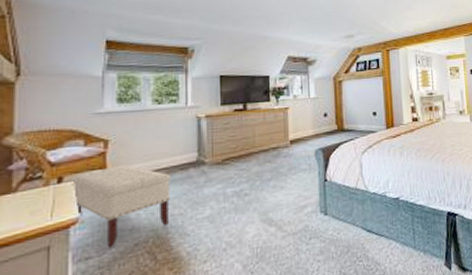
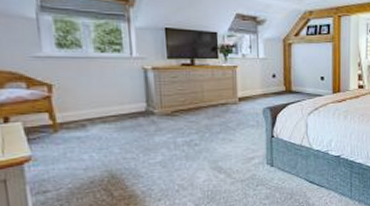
bench: present [70,165,170,248] -> none [17,111,122,184]

